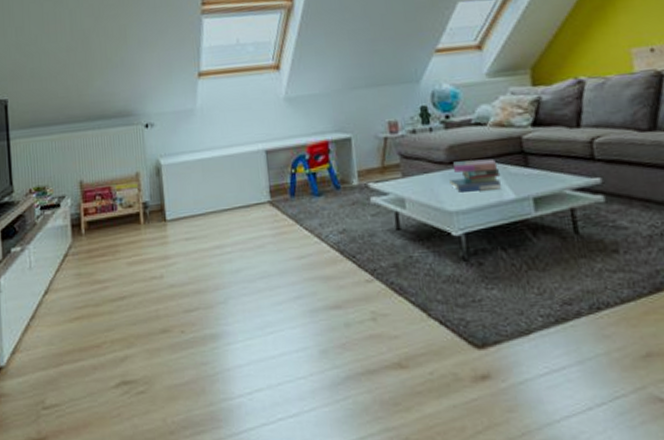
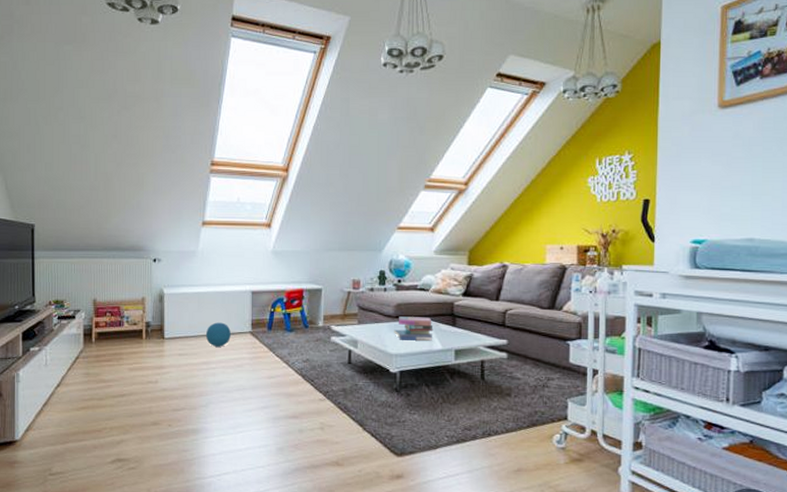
ball: none [215,193,246,225] -> present [205,322,231,347]

